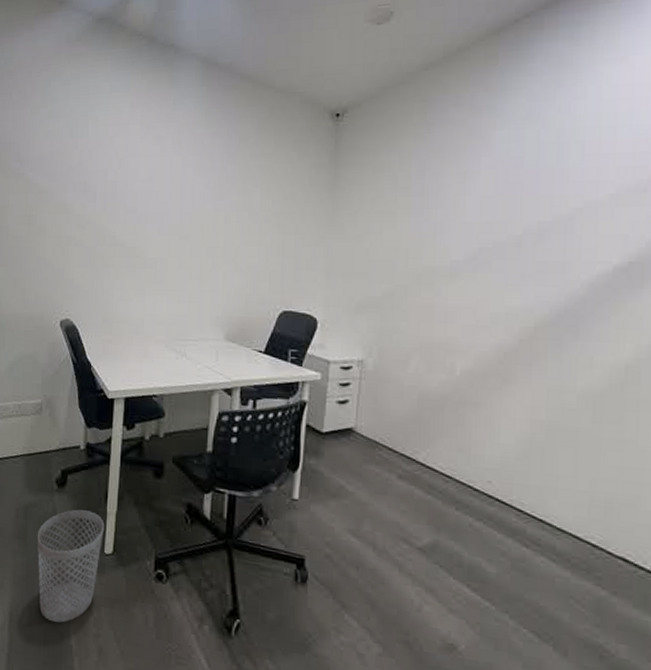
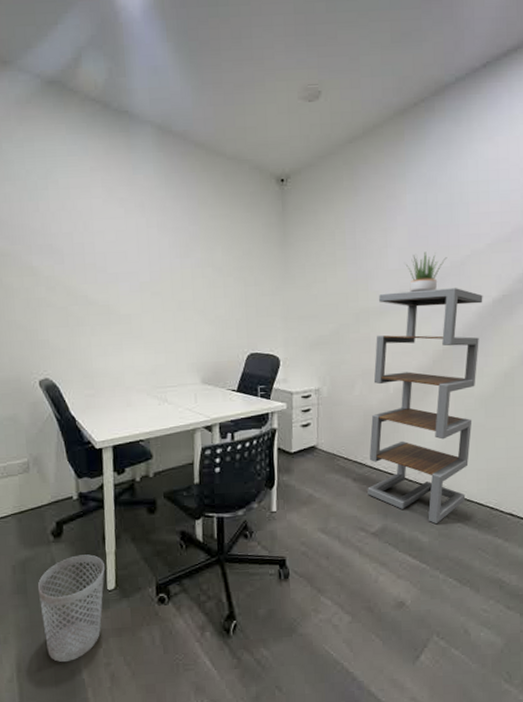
shelving unit: none [416,249,599,553] -> present [367,288,483,525]
potted plant: none [490,202,549,252] -> present [406,252,447,293]

